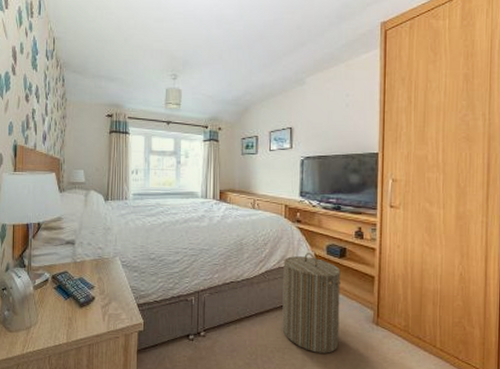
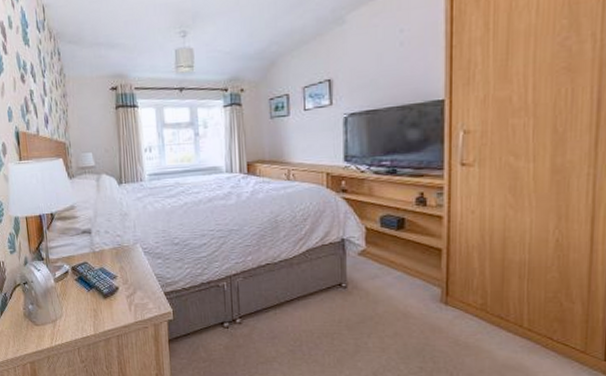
laundry hamper: present [282,253,342,353] -> none [328,226,400,338]

